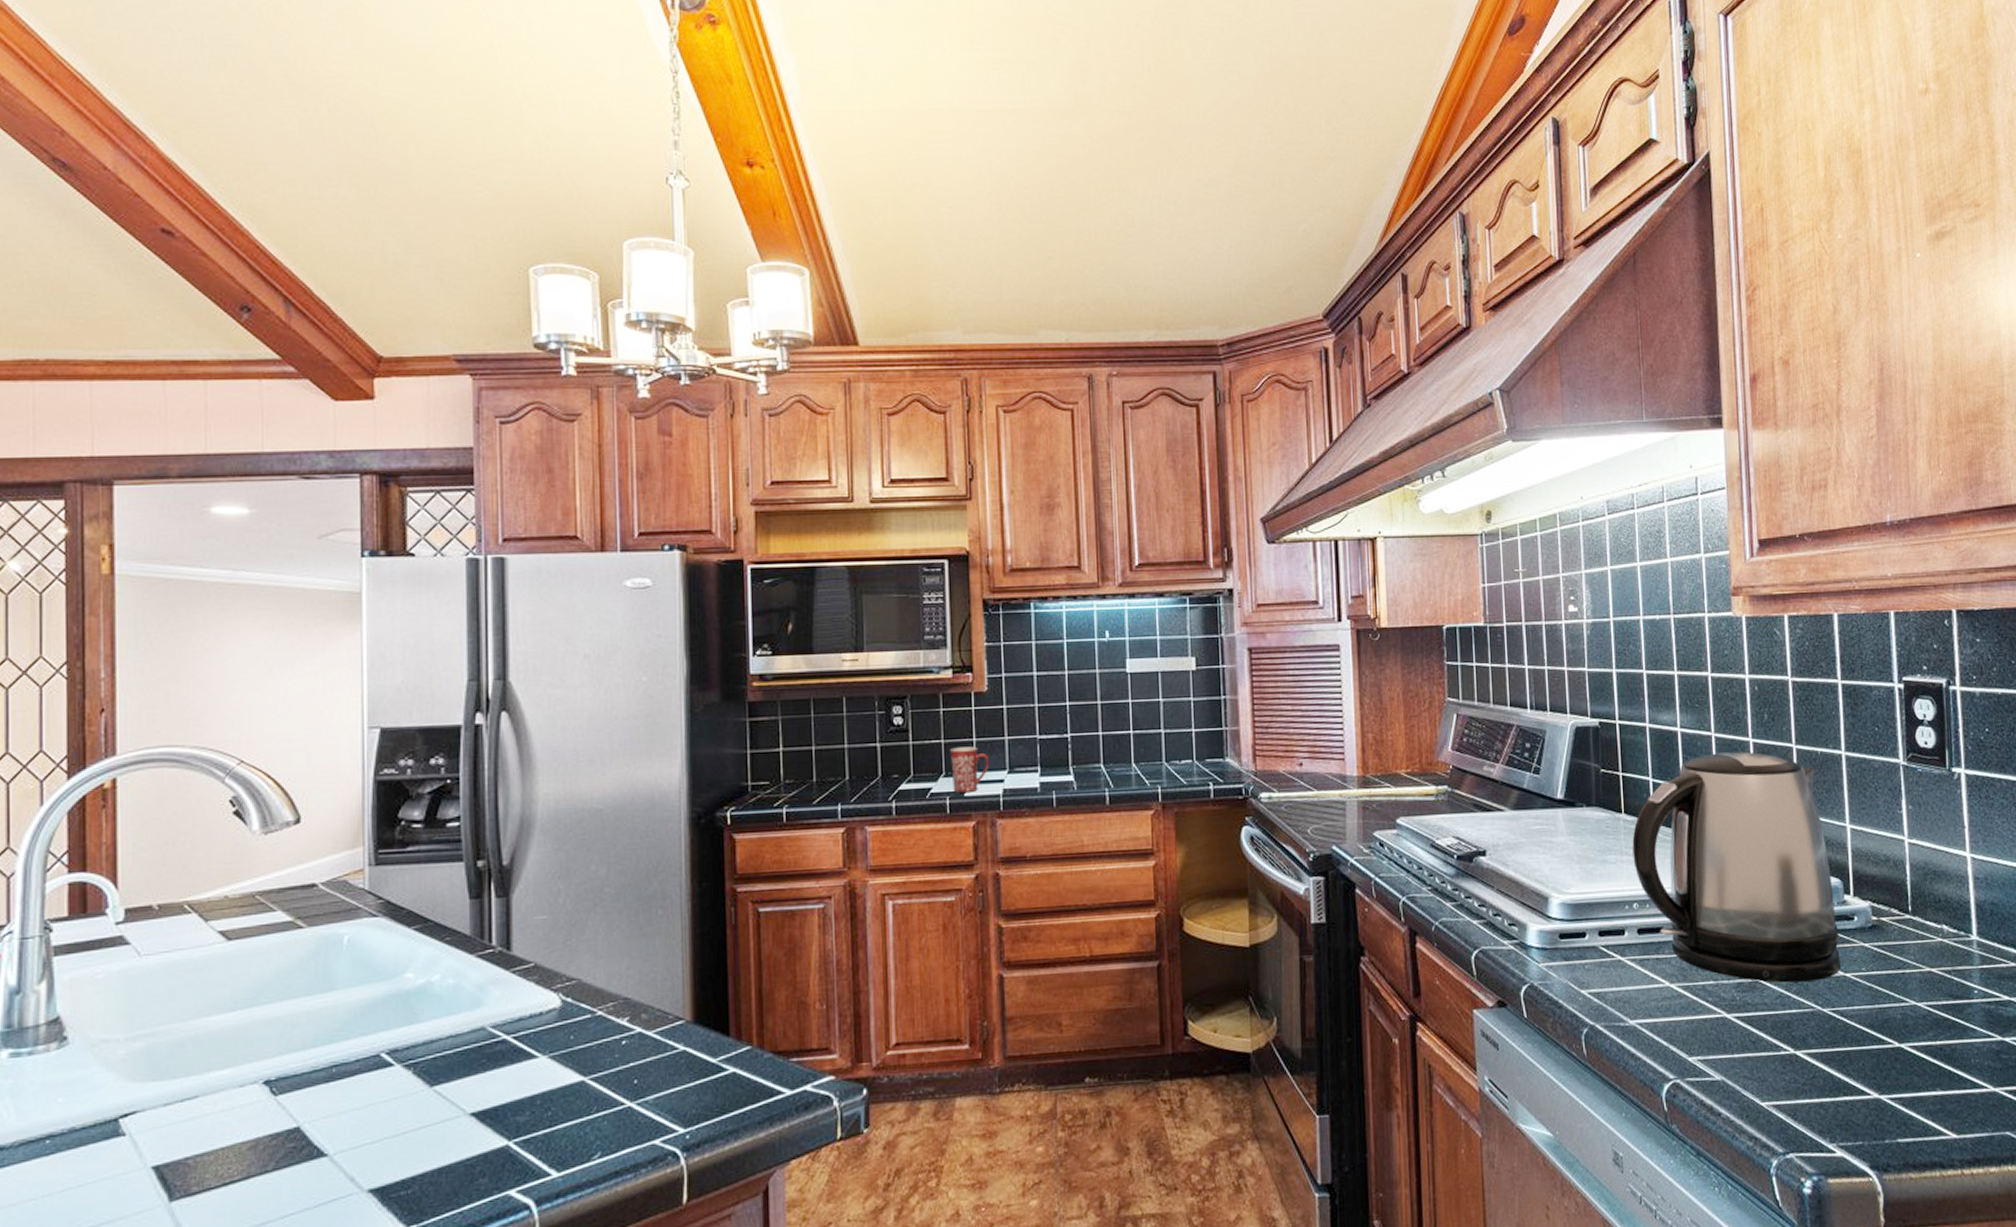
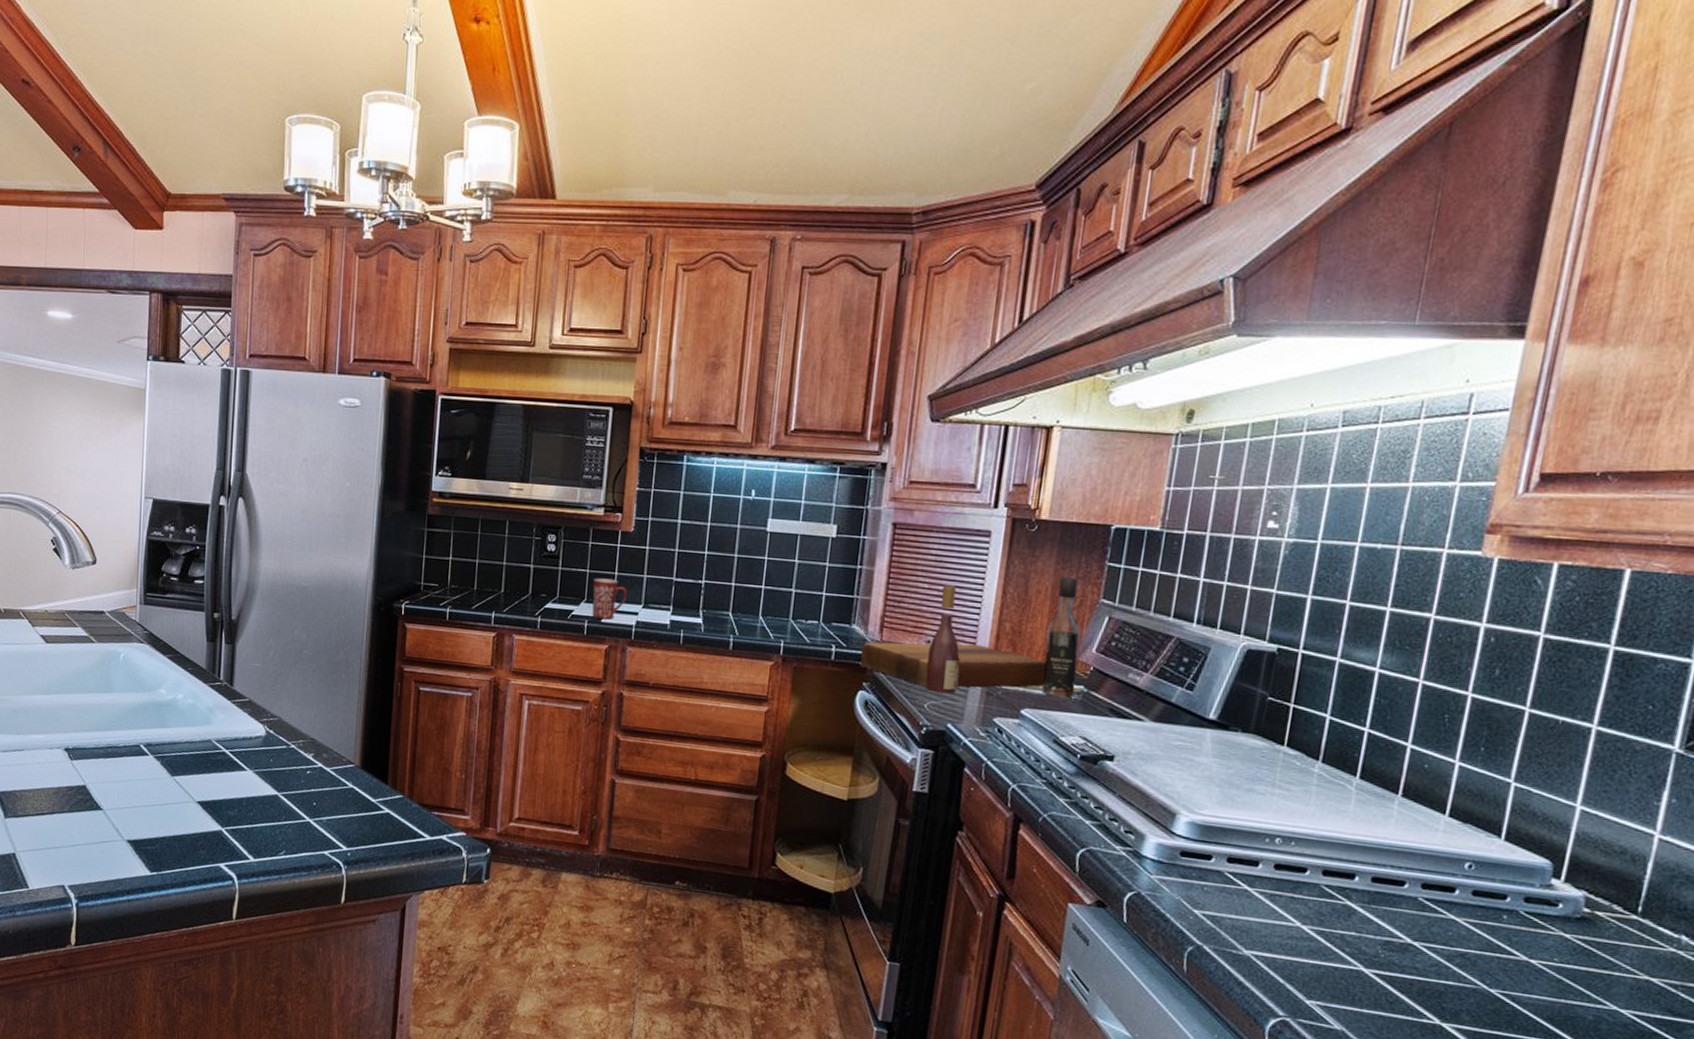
cutting board: none [1238,759,1413,812] -> present [859,641,1046,687]
wine bottle: none [1301,704,1335,816] -> present [924,585,961,694]
bottle: none [1406,681,1440,801] -> present [1042,577,1081,698]
kettle: present [1632,751,1841,983] -> none [1285,701,1549,960]

